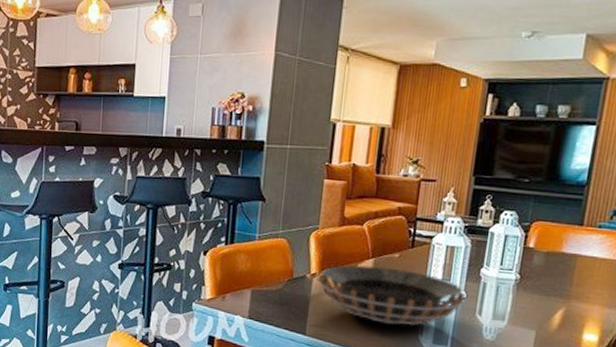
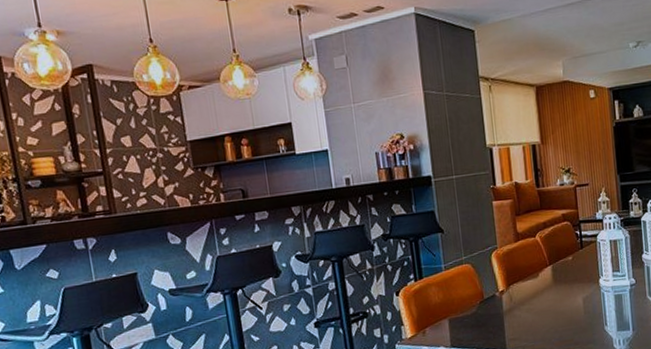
decorative bowl: present [316,265,465,326] -> none [505,269,635,323]

